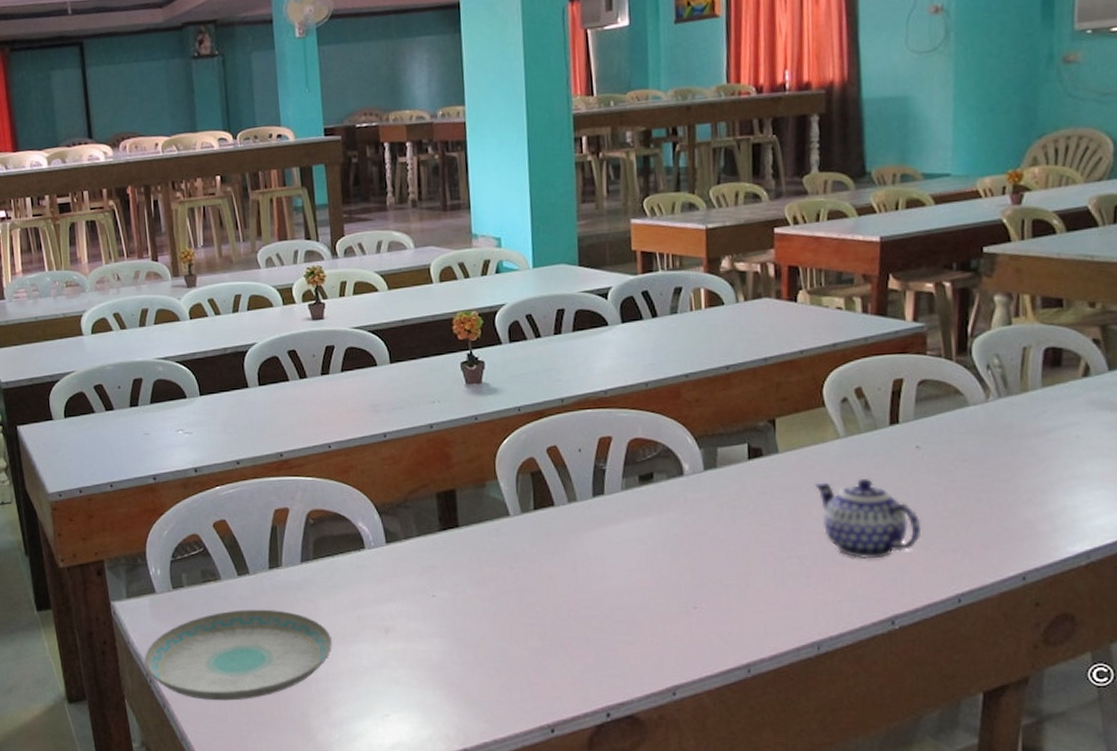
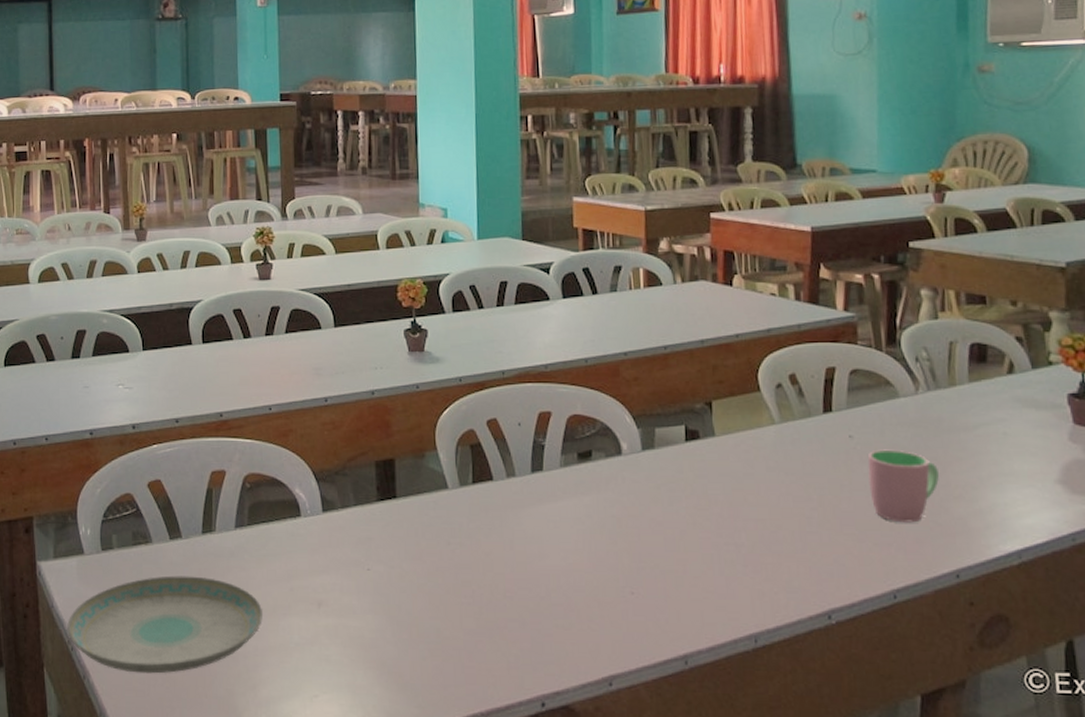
teapot: present [815,479,922,558] -> none [751,467,856,548]
cup: none [934,458,1008,529] -> present [867,449,939,523]

